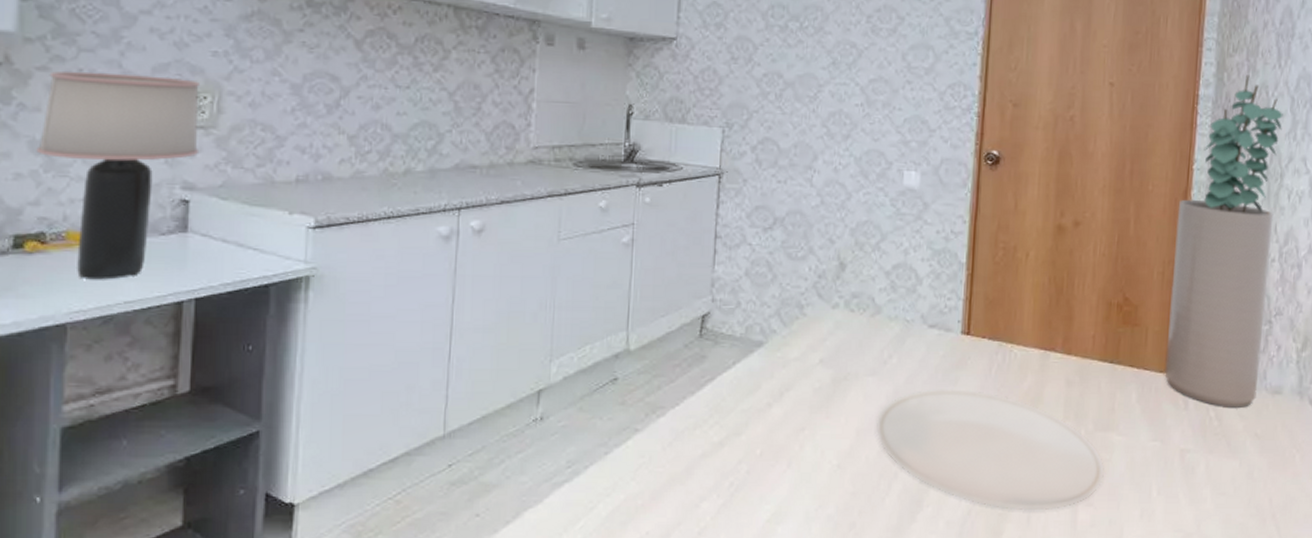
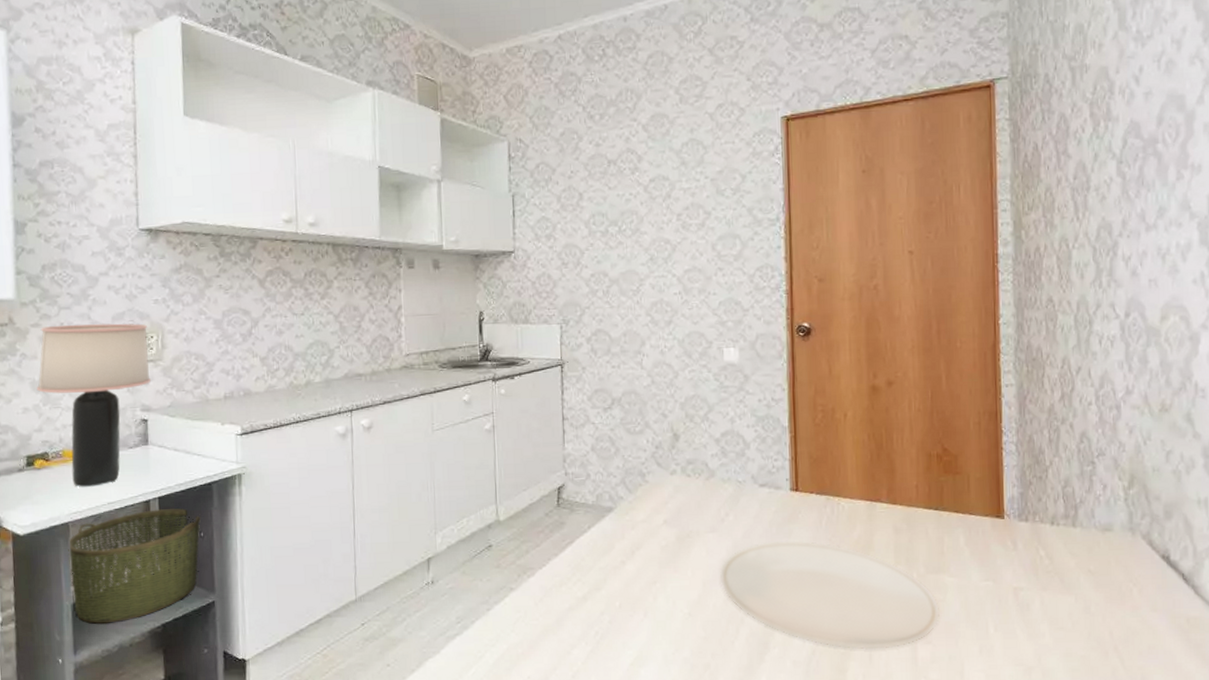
basket: none [62,314,250,455] -> present [67,508,201,625]
vase: present [1163,75,1283,408] -> none [987,230,1087,546]

